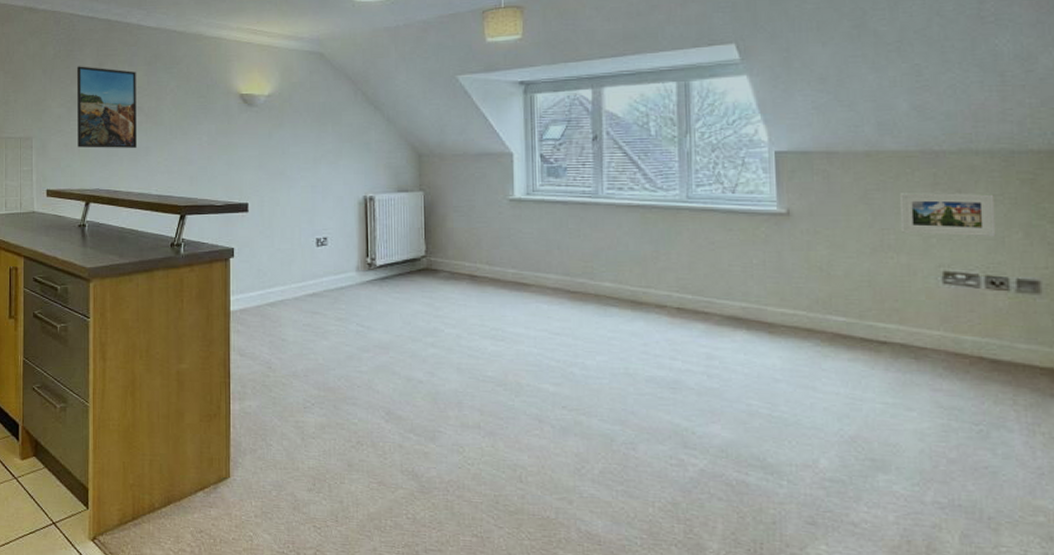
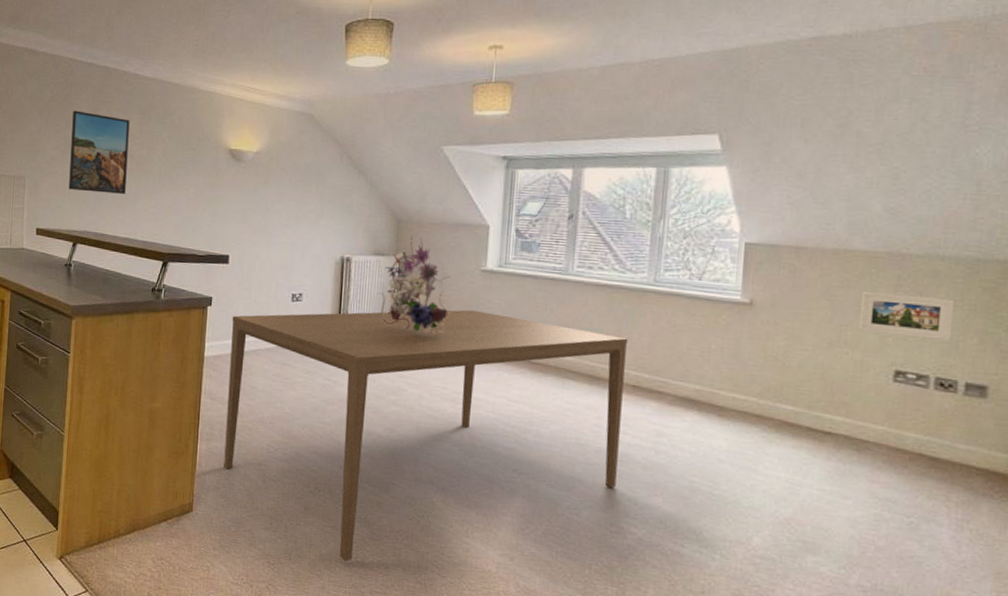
dining table: none [256,241,671,519] -> present [224,309,628,561]
bouquet: none [400,168,479,270] -> present [376,235,451,335]

